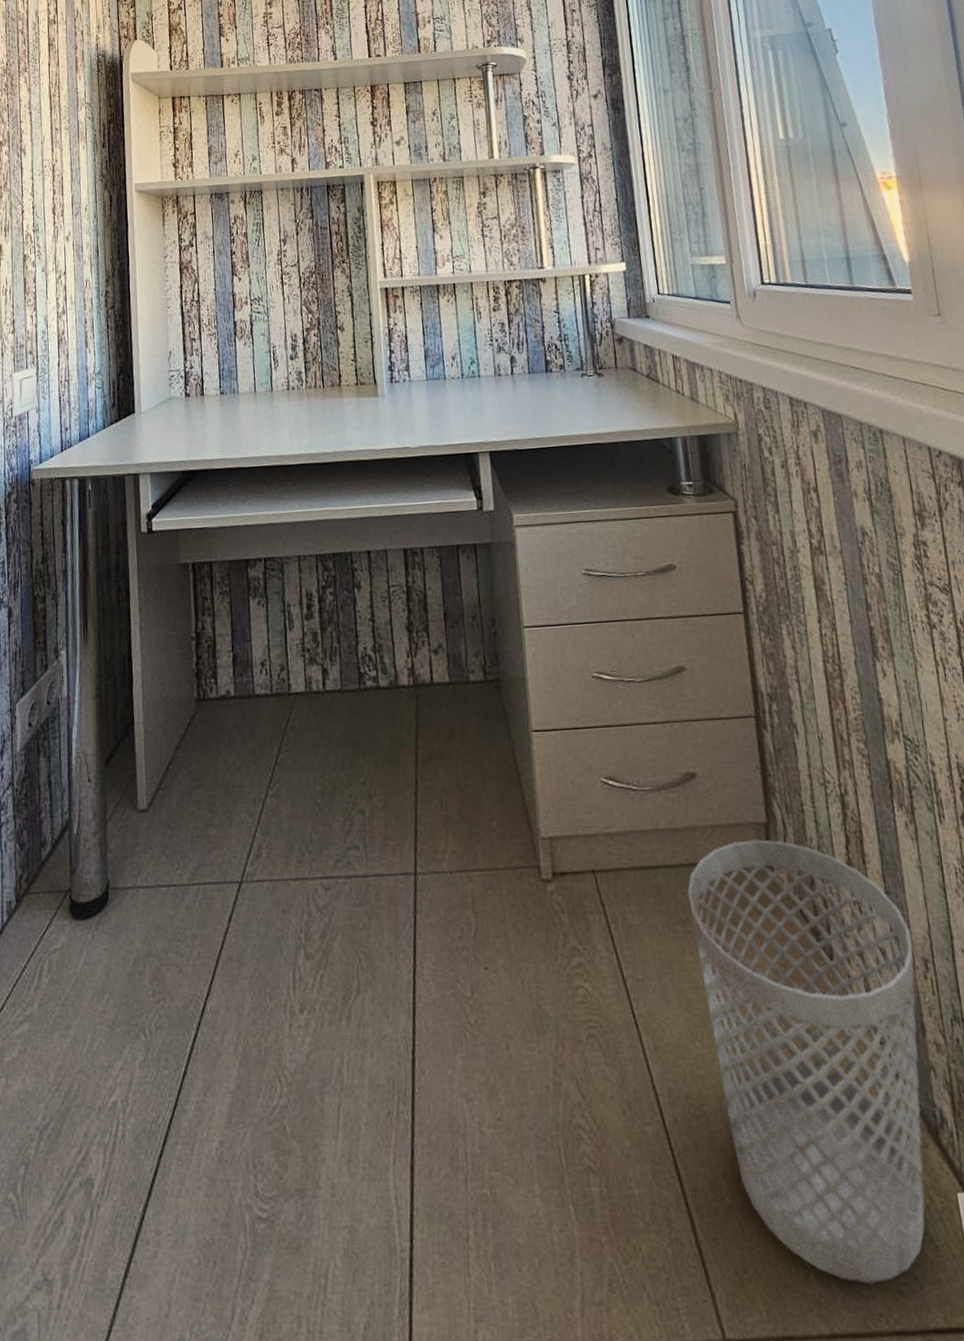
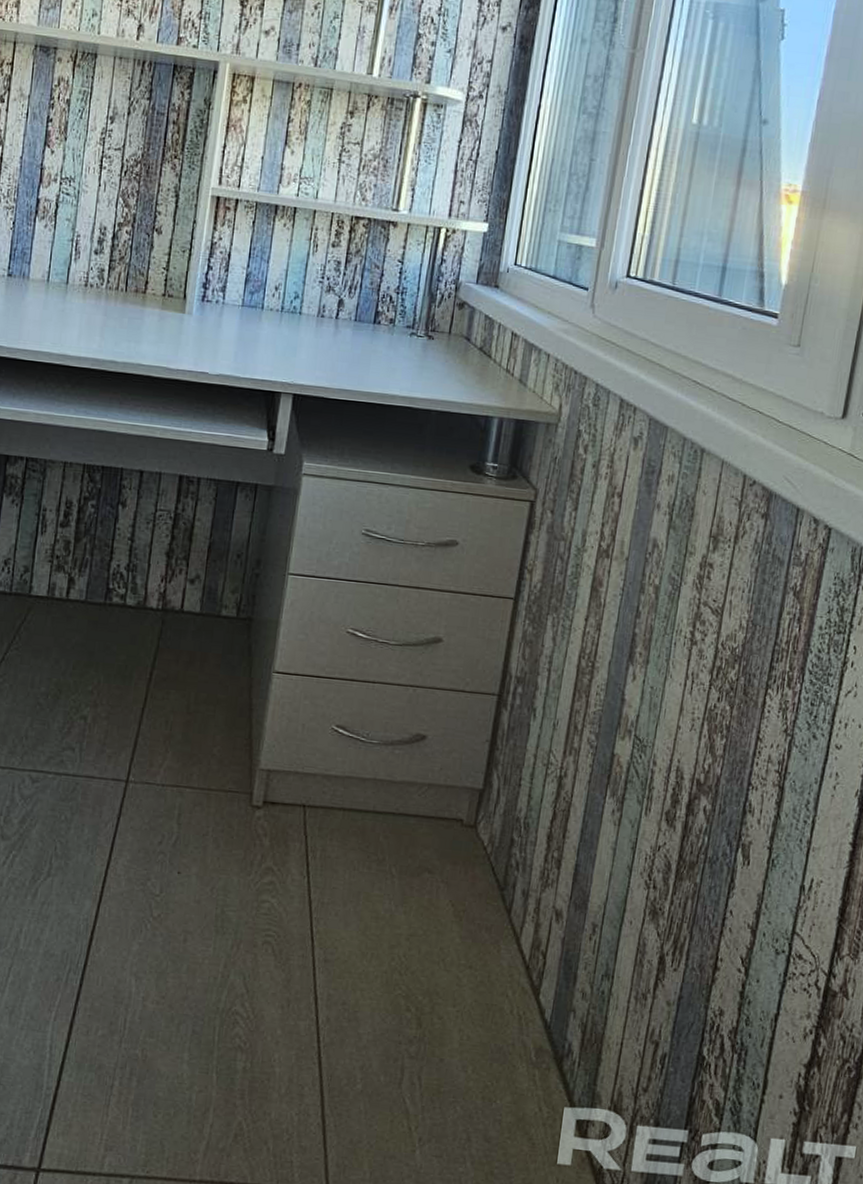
wastebasket: present [687,839,925,1283] -> none [375,801,589,1164]

